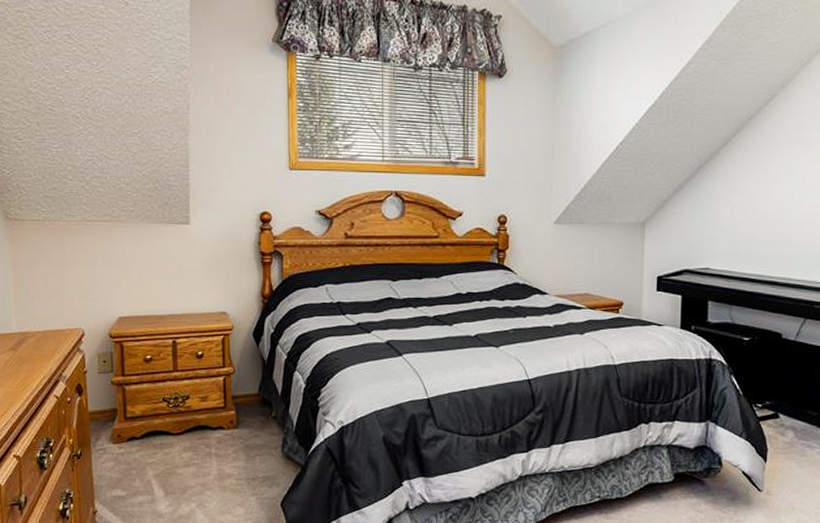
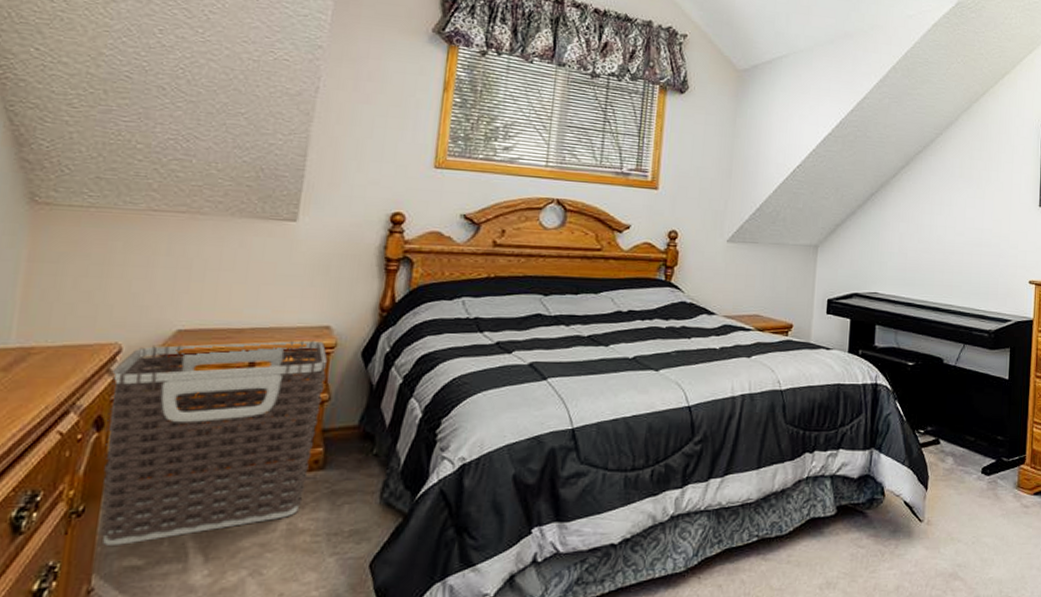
clothes hamper: none [80,323,229,480] -> present [100,340,328,545]

